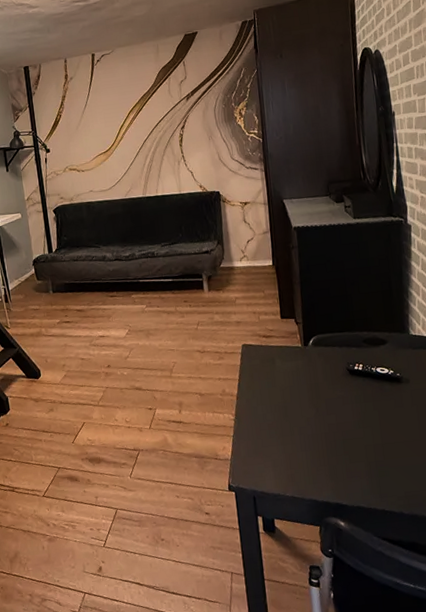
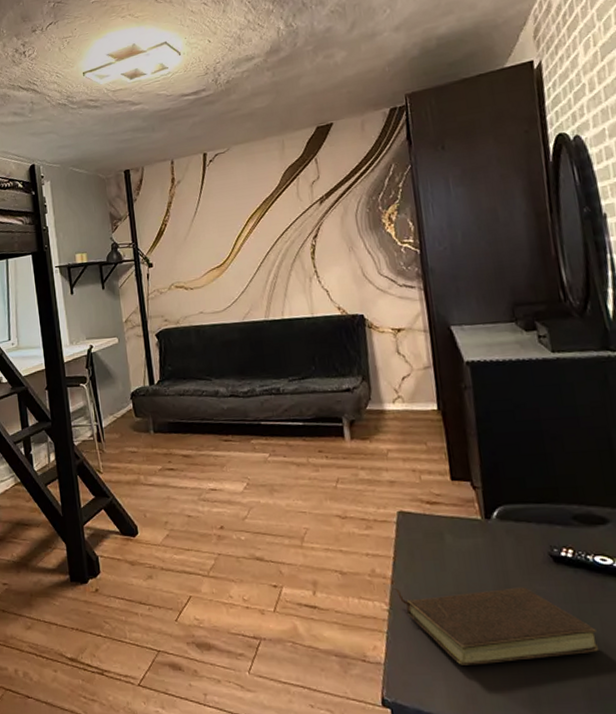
book: none [237,394,377,455] -> present [392,587,600,665]

